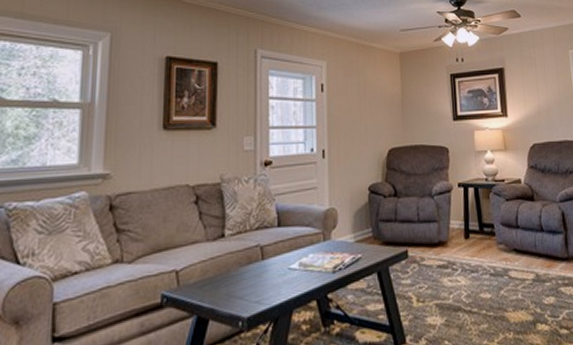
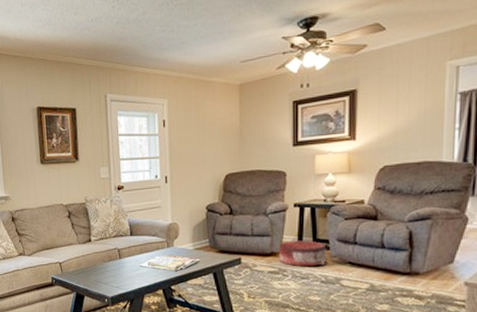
pouf: none [447,225,495,258] -> present [279,240,328,267]

